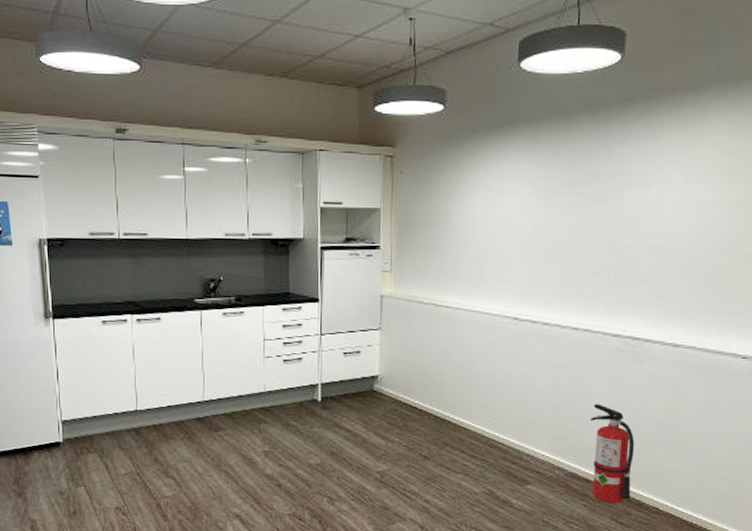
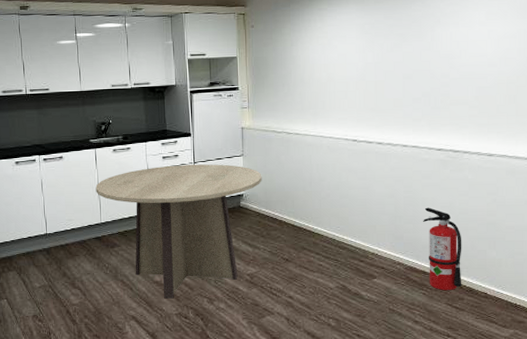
dining table: none [199,336,402,496] -> present [95,164,262,299]

